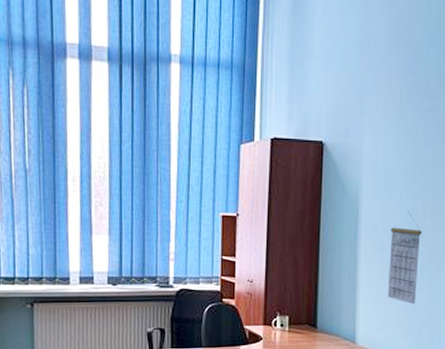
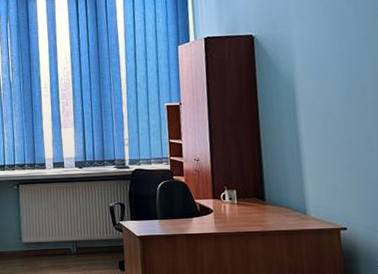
calendar: present [387,212,422,305] -> none [330,89,367,176]

